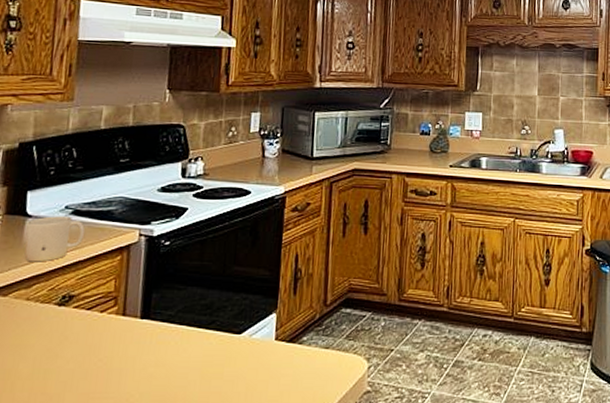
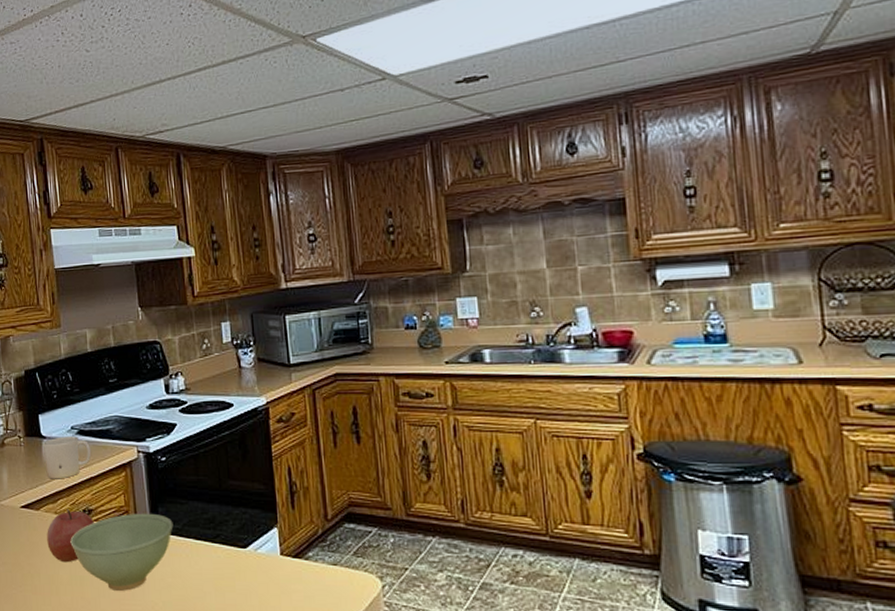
fruit: none [9,295,74,355] -> present [47,509,94,563]
bowl: none [40,299,167,383] -> present [70,513,173,591]

